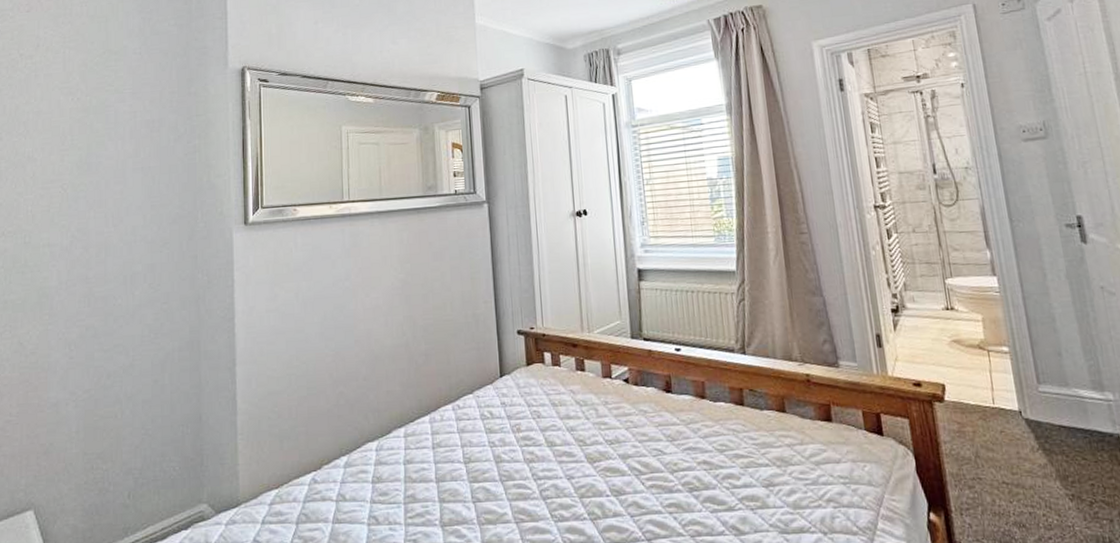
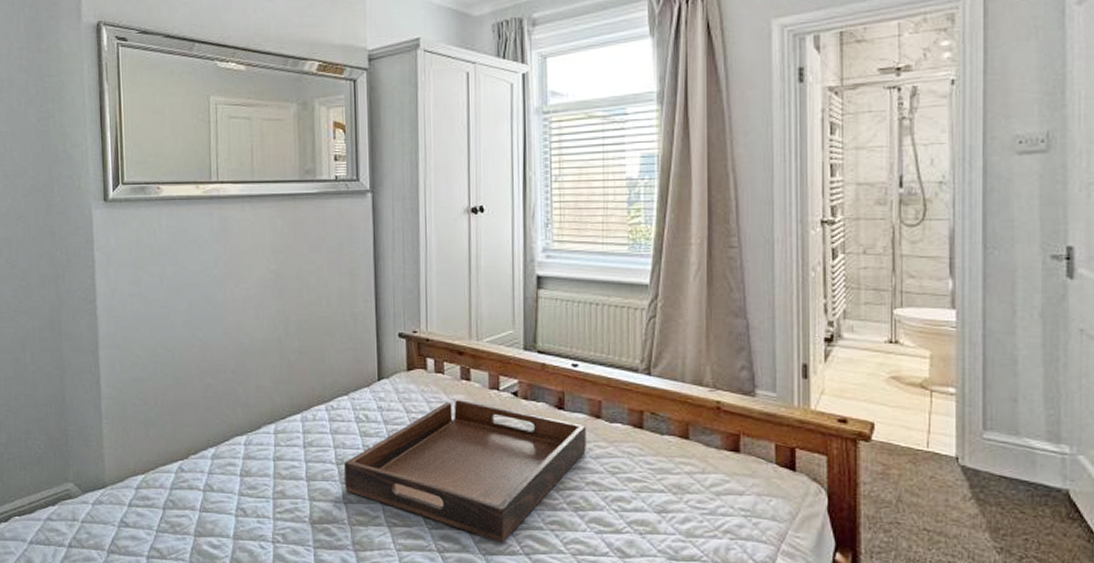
serving tray: none [472,390,695,531] -> present [344,400,586,543]

